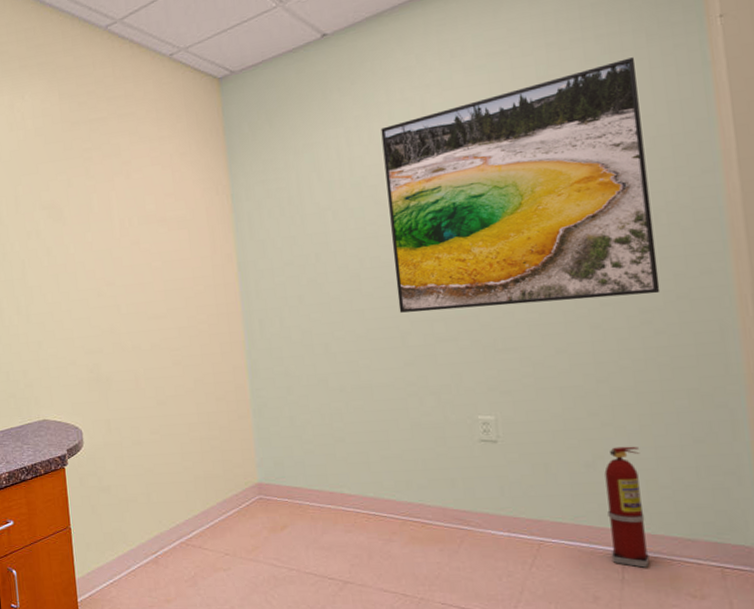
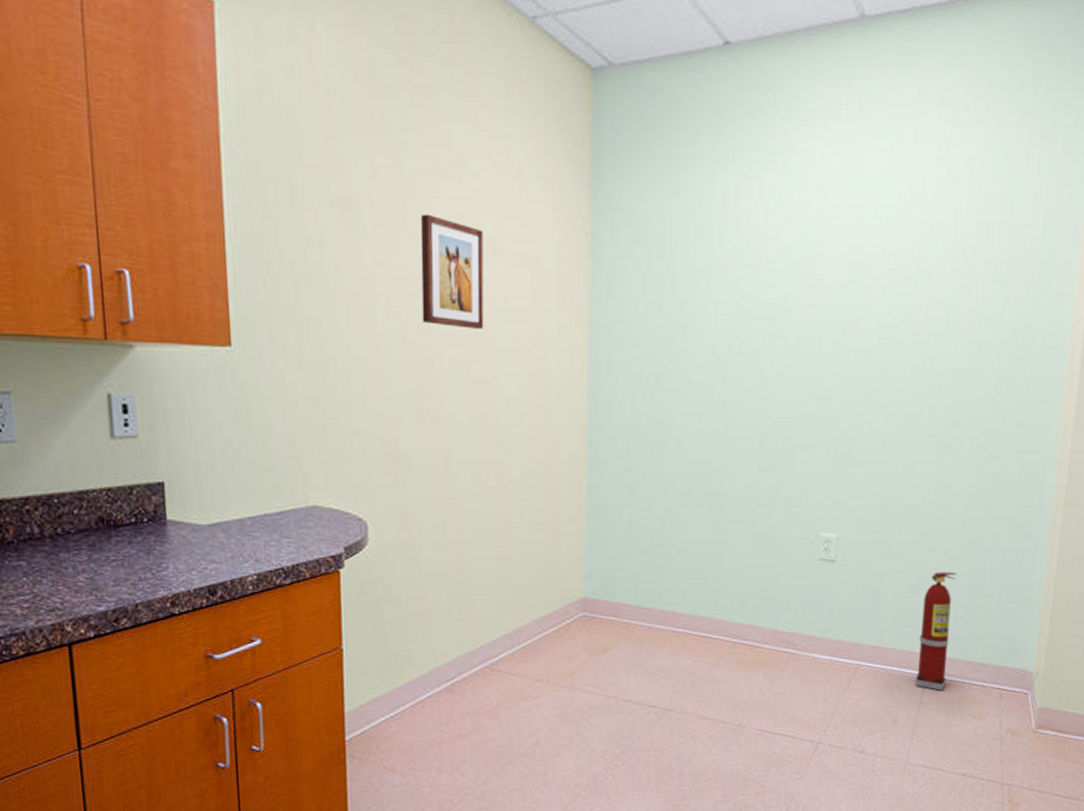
wall art: none [102,202,156,280] -> present [420,213,484,329]
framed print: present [380,57,661,313] -> none [762,155,1027,418]

